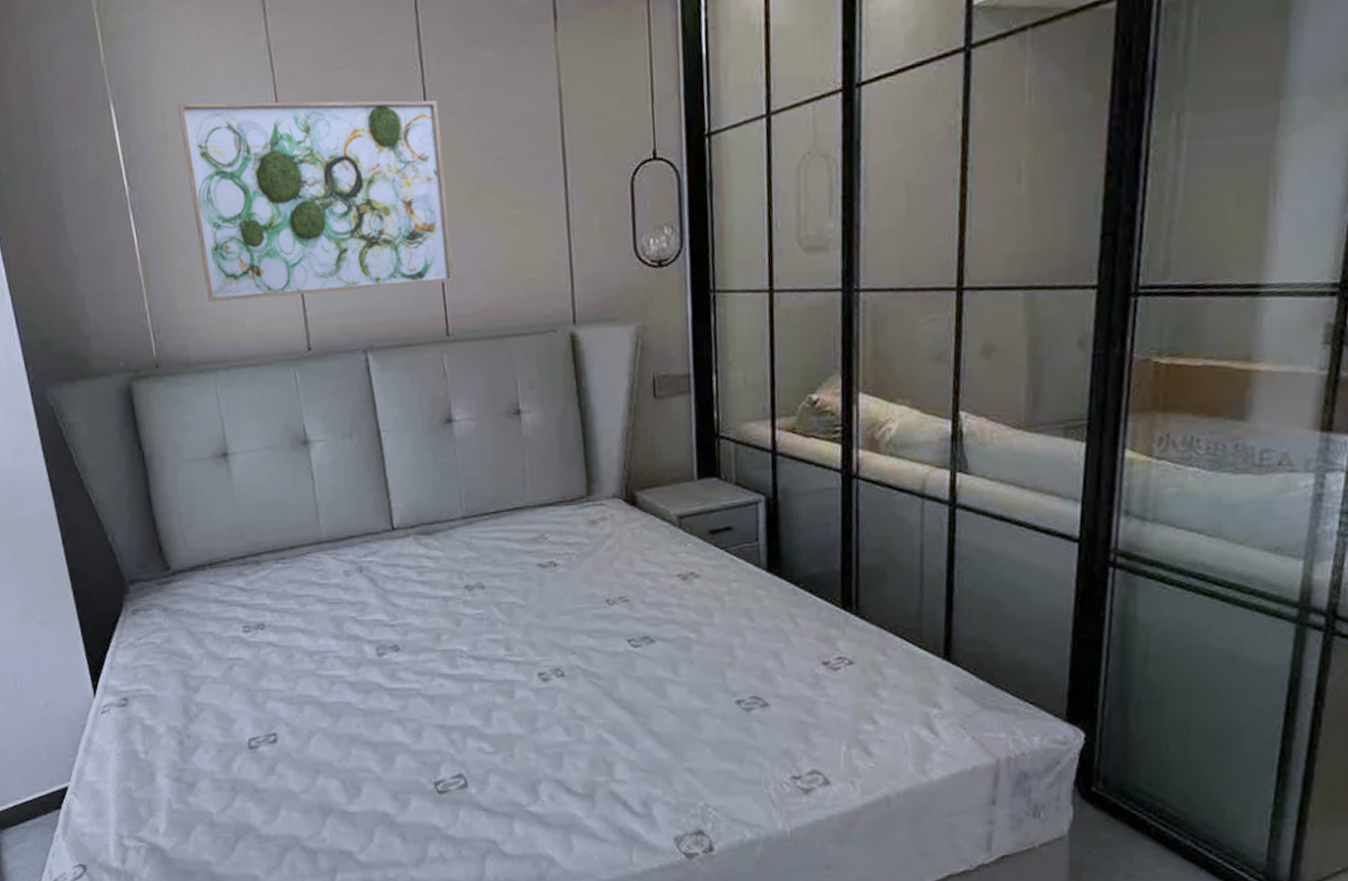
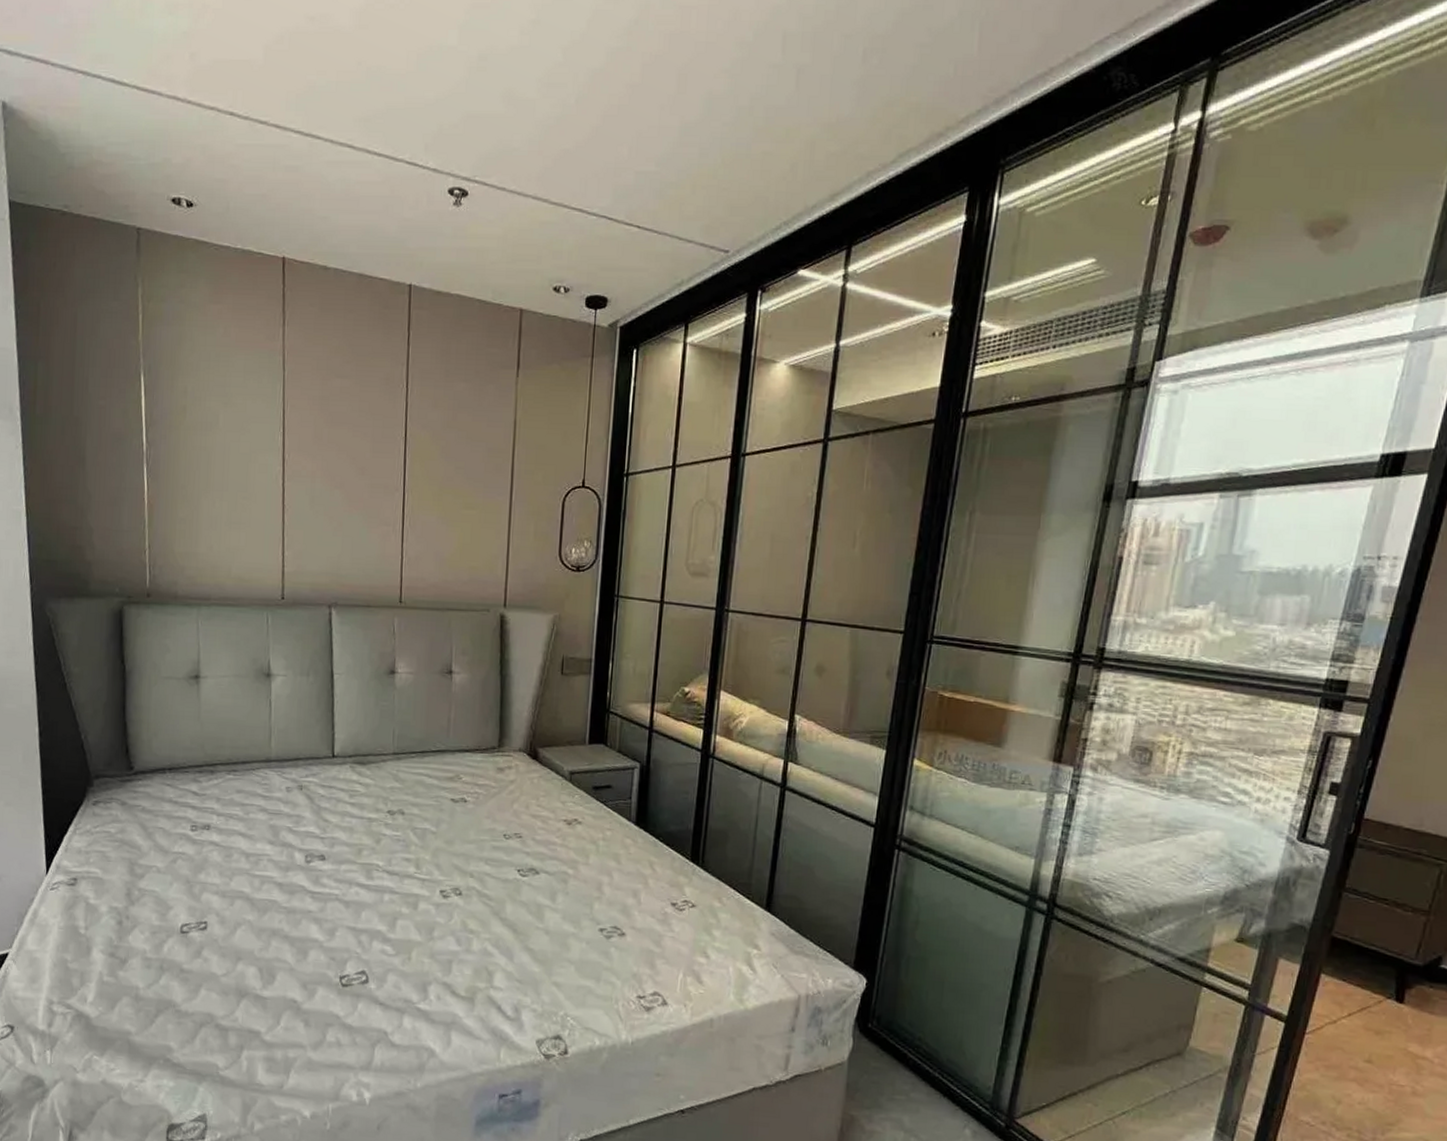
wall art: present [178,99,455,303] -> none [199,383,416,560]

